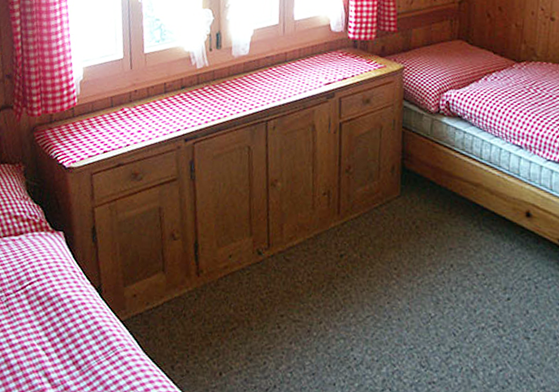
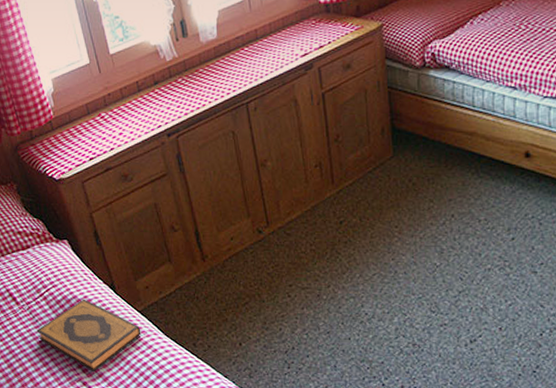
hardback book: none [9,298,120,383] -> present [36,299,141,371]

